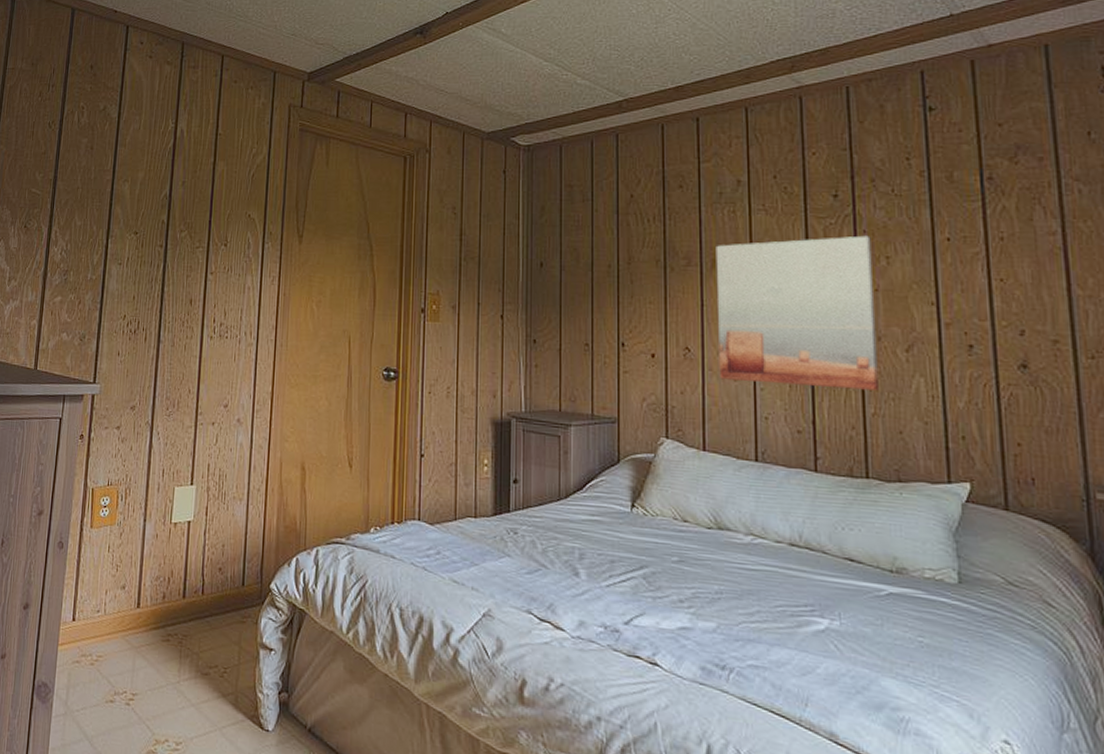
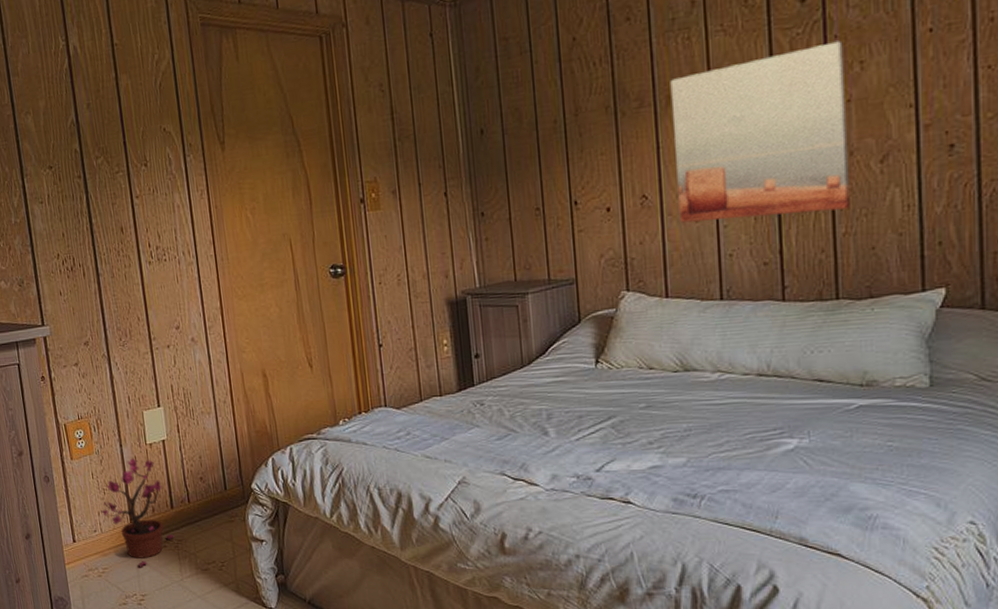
potted plant: none [109,535,180,661] -> present [101,458,174,567]

